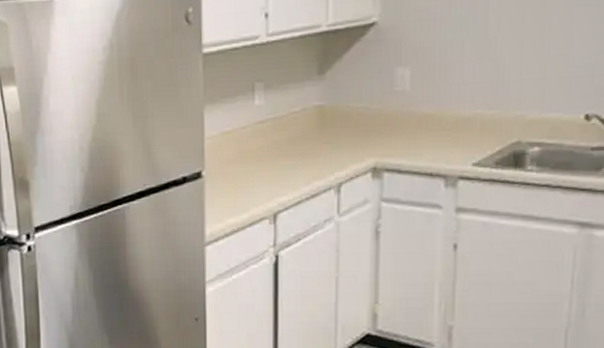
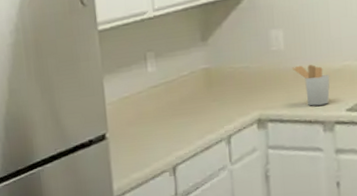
utensil holder: none [417,110,458,157] -> present [293,65,330,106]

